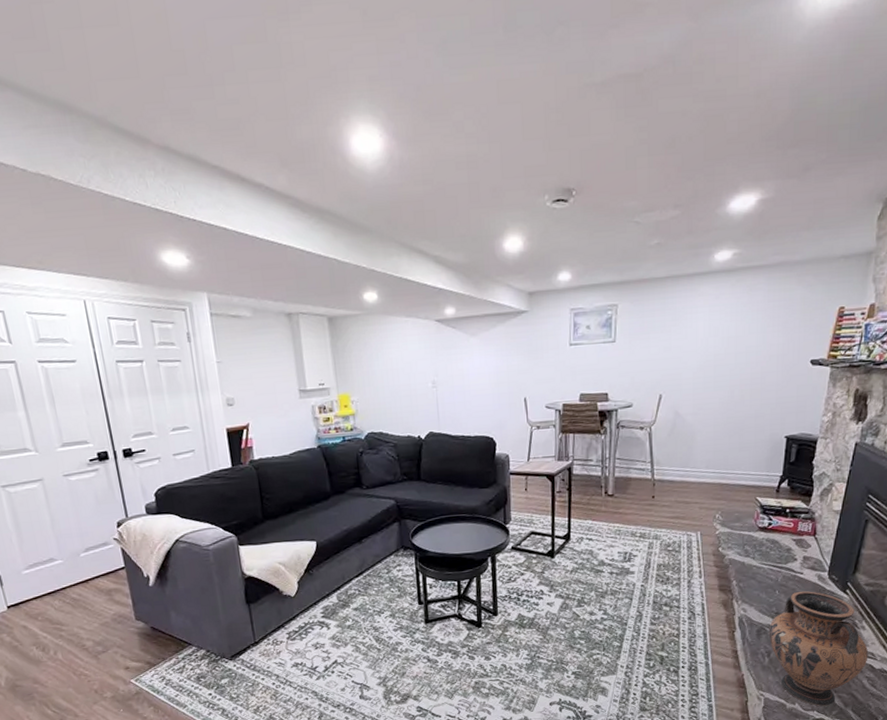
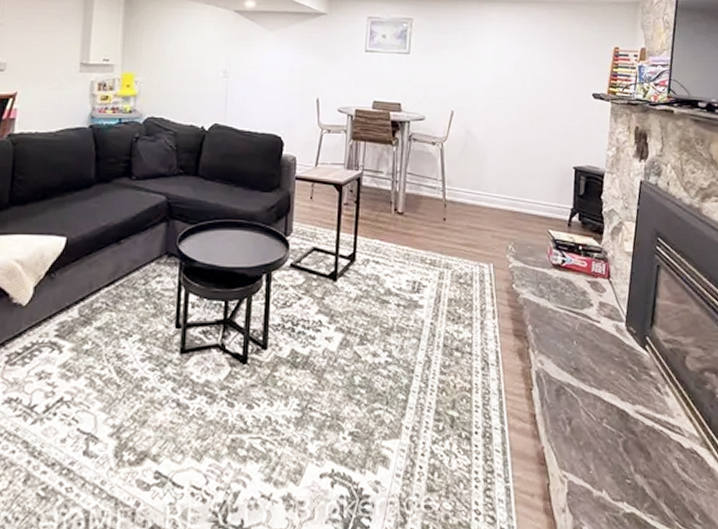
vase: present [768,590,869,707] -> none [568,343,676,496]

